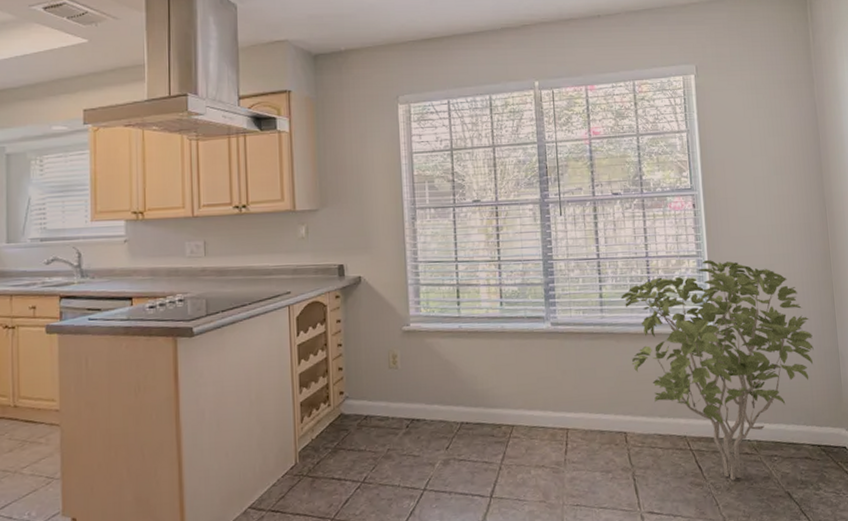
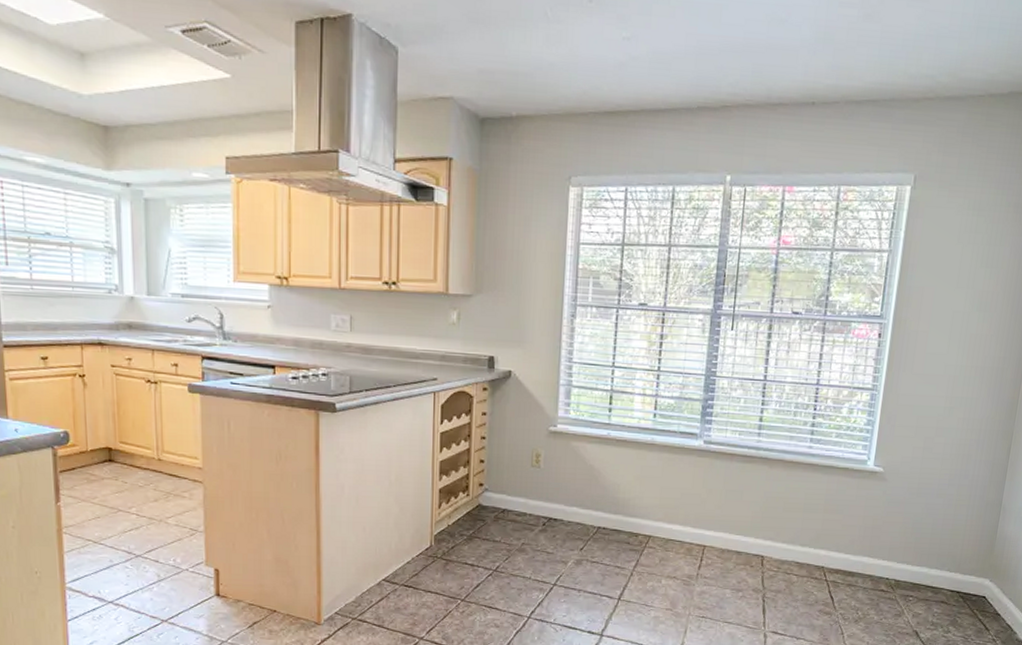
shrub: present [621,260,814,481] -> none [781,395,978,614]

